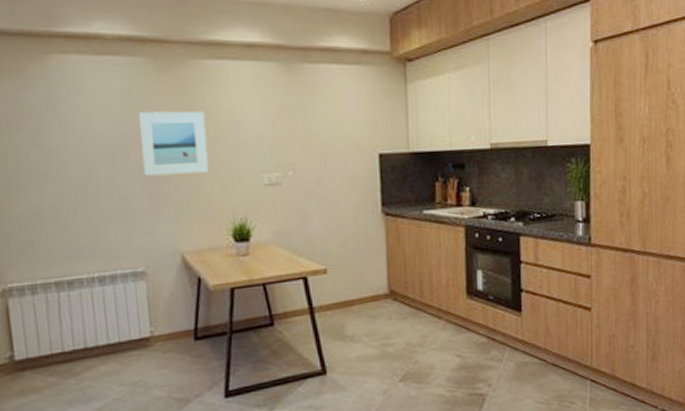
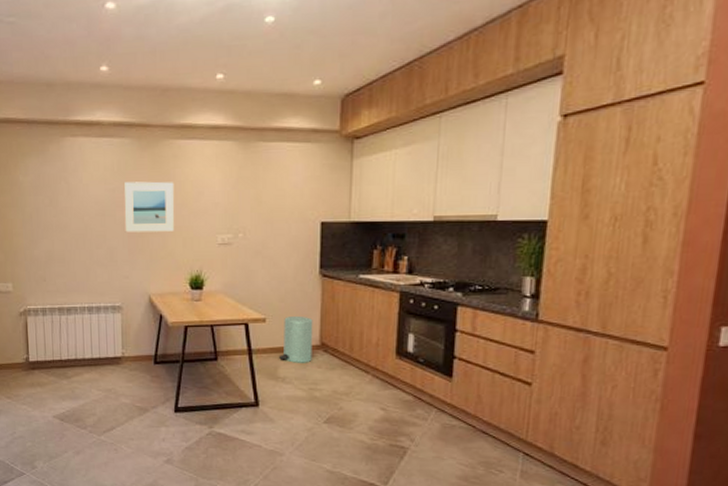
trash can: none [344,262,382,318] -> present [278,315,313,363]

